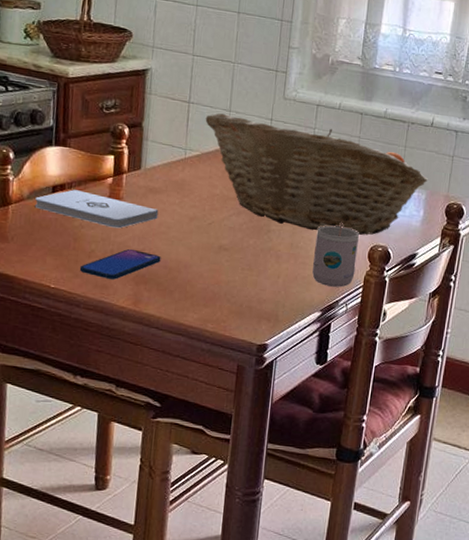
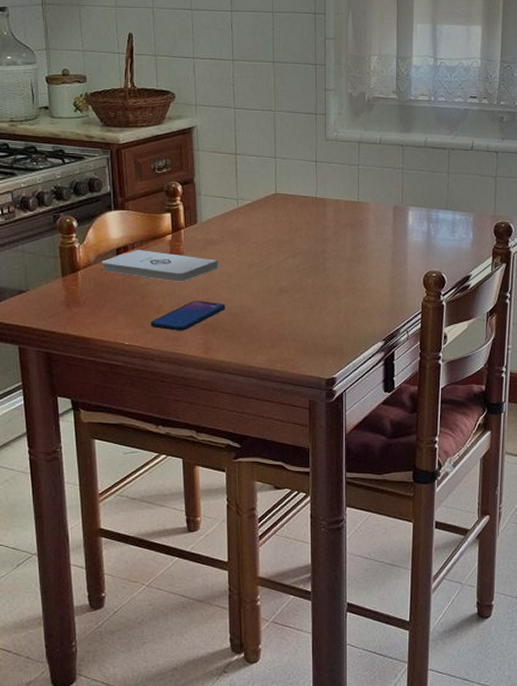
fruit basket: present [205,113,429,236] -> none [253,161,475,264]
mug: present [312,223,359,287] -> none [371,253,412,316]

